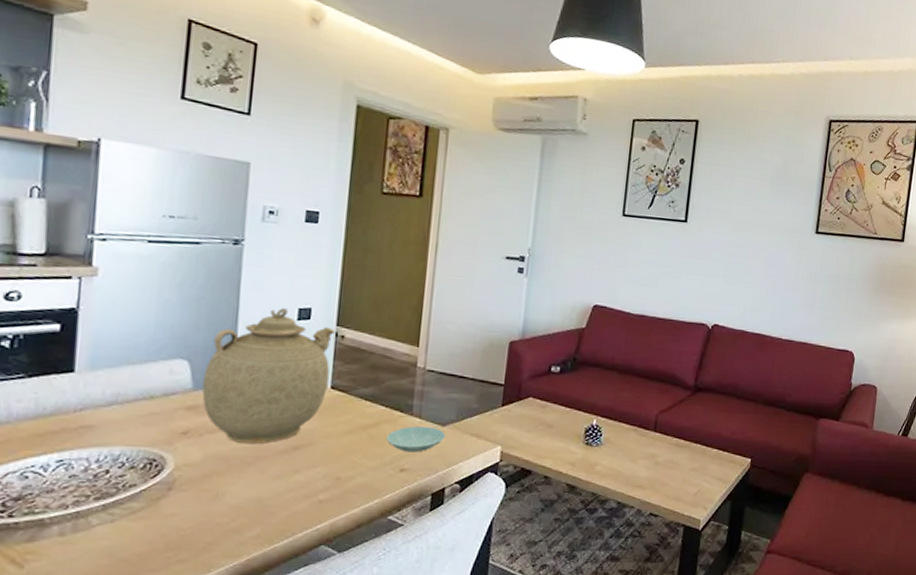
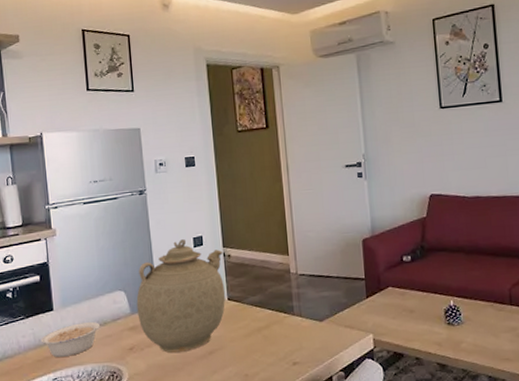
legume: none [46,393,152,435] -> present [41,322,105,358]
saucer: present [385,426,446,453] -> none [277,323,324,348]

